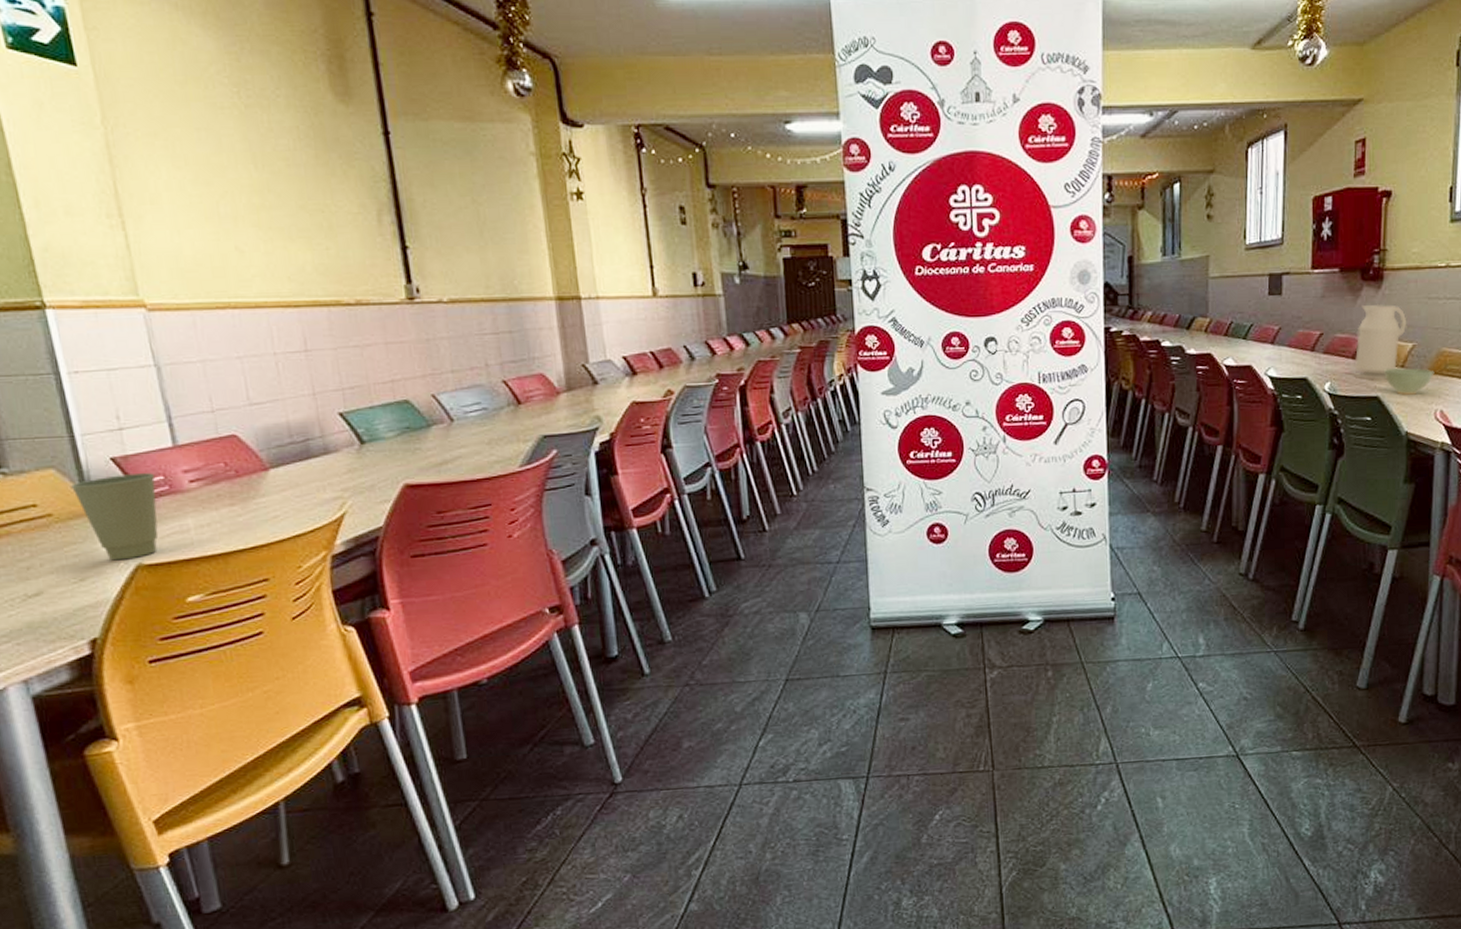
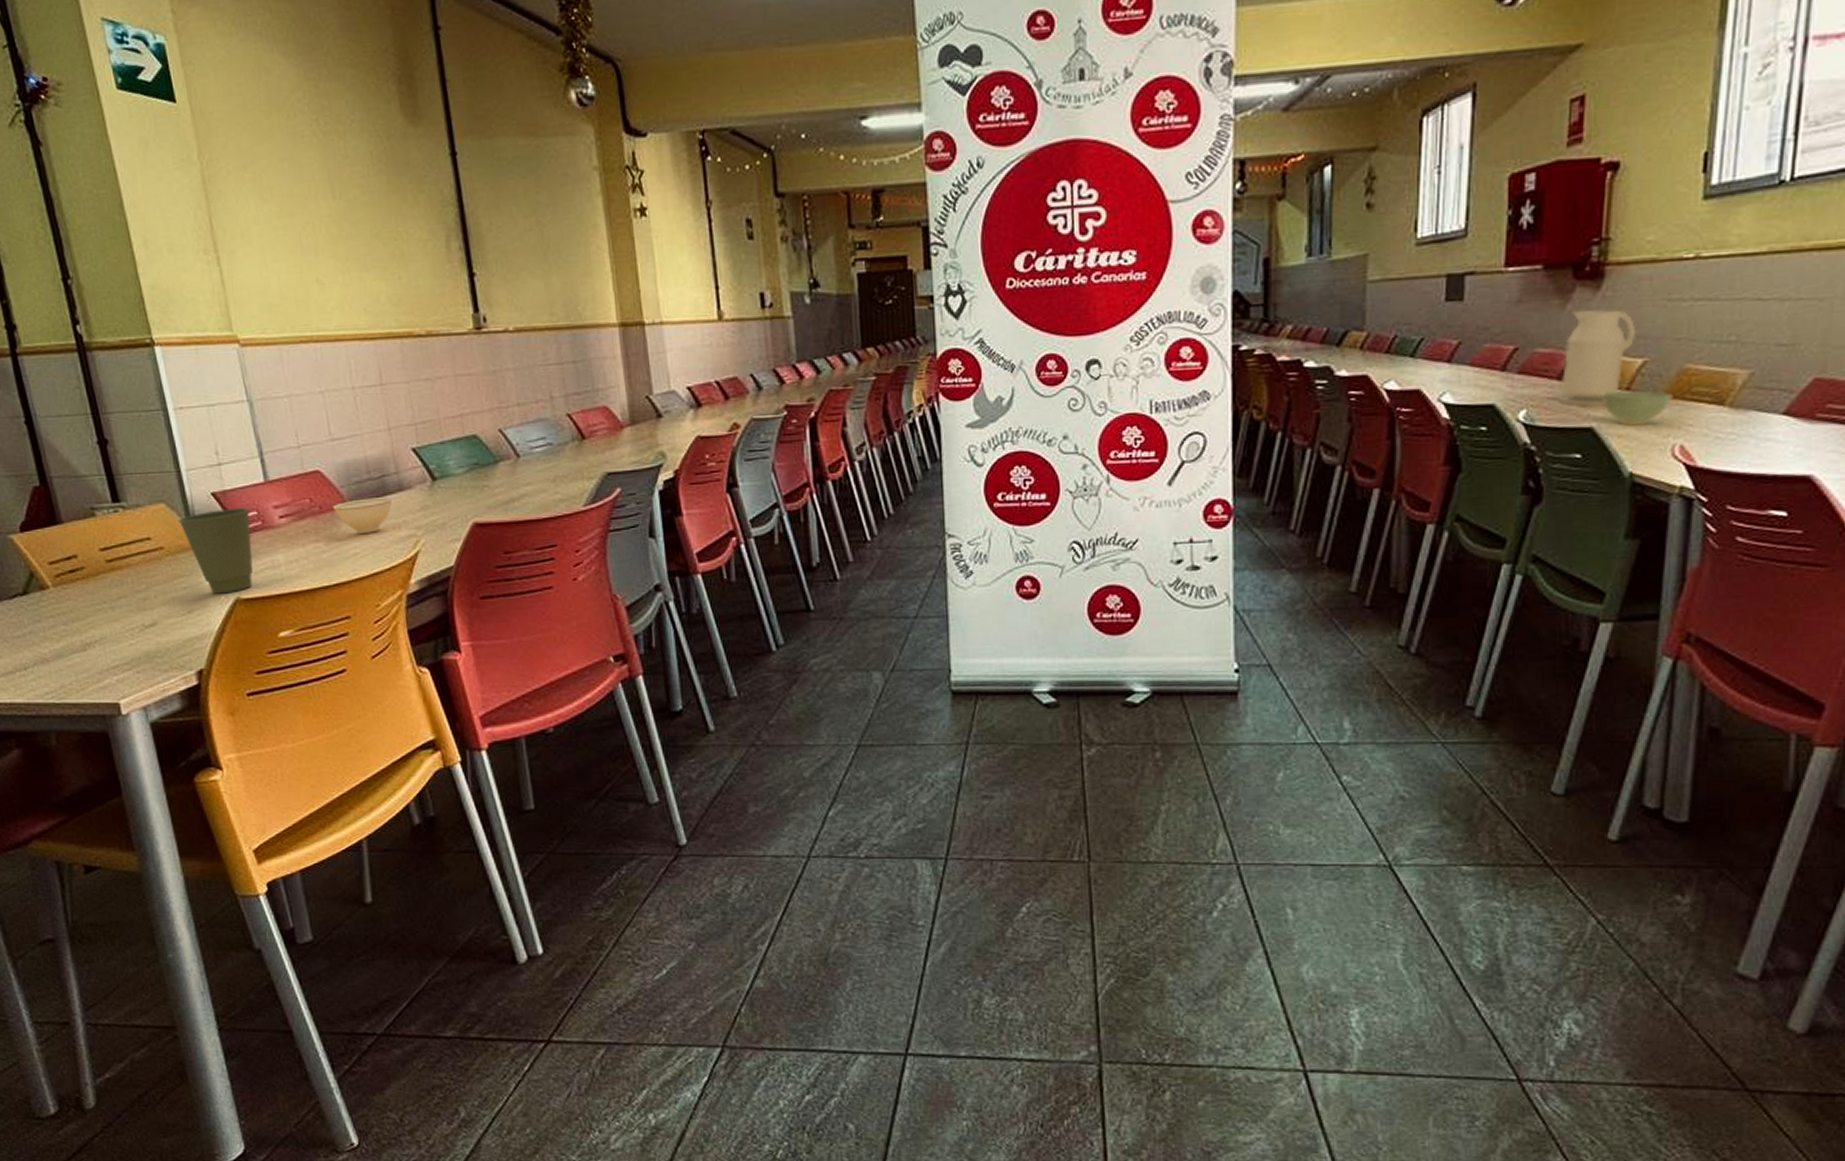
bowl: none [251,460,317,498] -> present [333,497,392,535]

